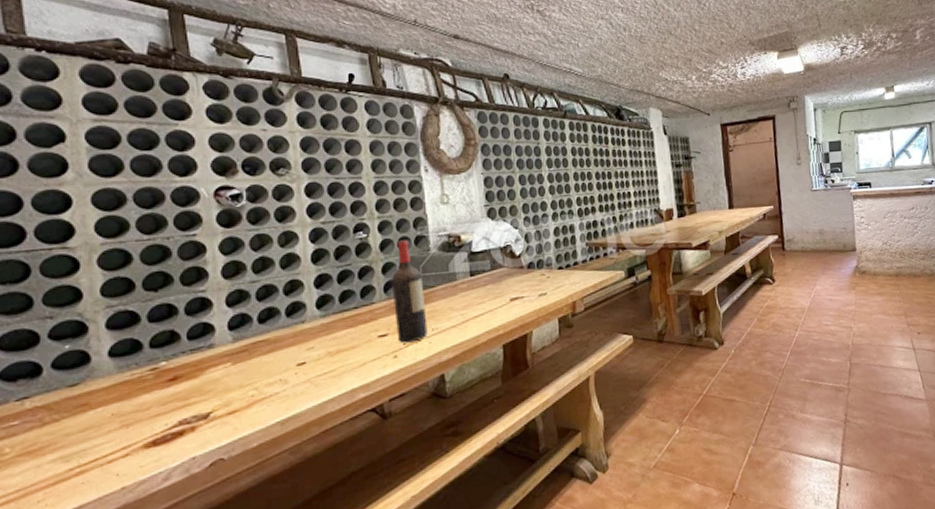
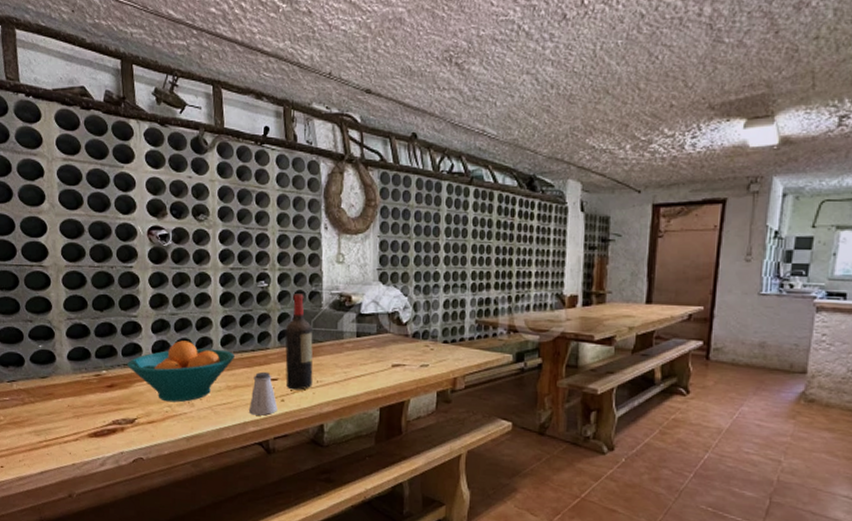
fruit bowl: none [195,309,334,385] -> present [127,340,234,403]
saltshaker: none [357,328,390,379] -> present [249,371,278,416]

